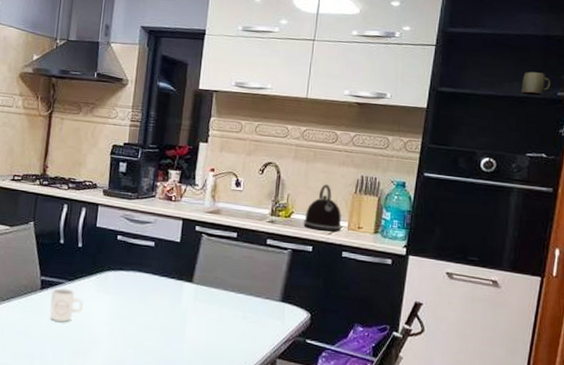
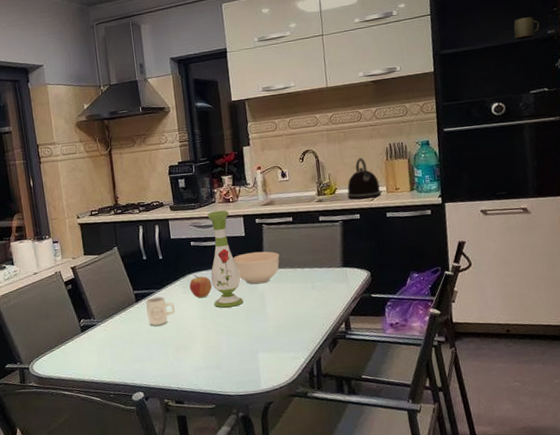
fruit: none [105,273,131,301] -> present [189,275,212,298]
vase: none [127,206,168,320] -> present [207,210,244,308]
bowl: none [161,261,214,301] -> present [233,251,280,285]

